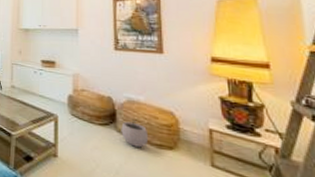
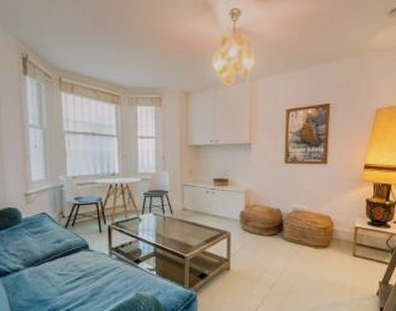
plant pot: present [121,118,149,148] -> none [286,226,309,250]

